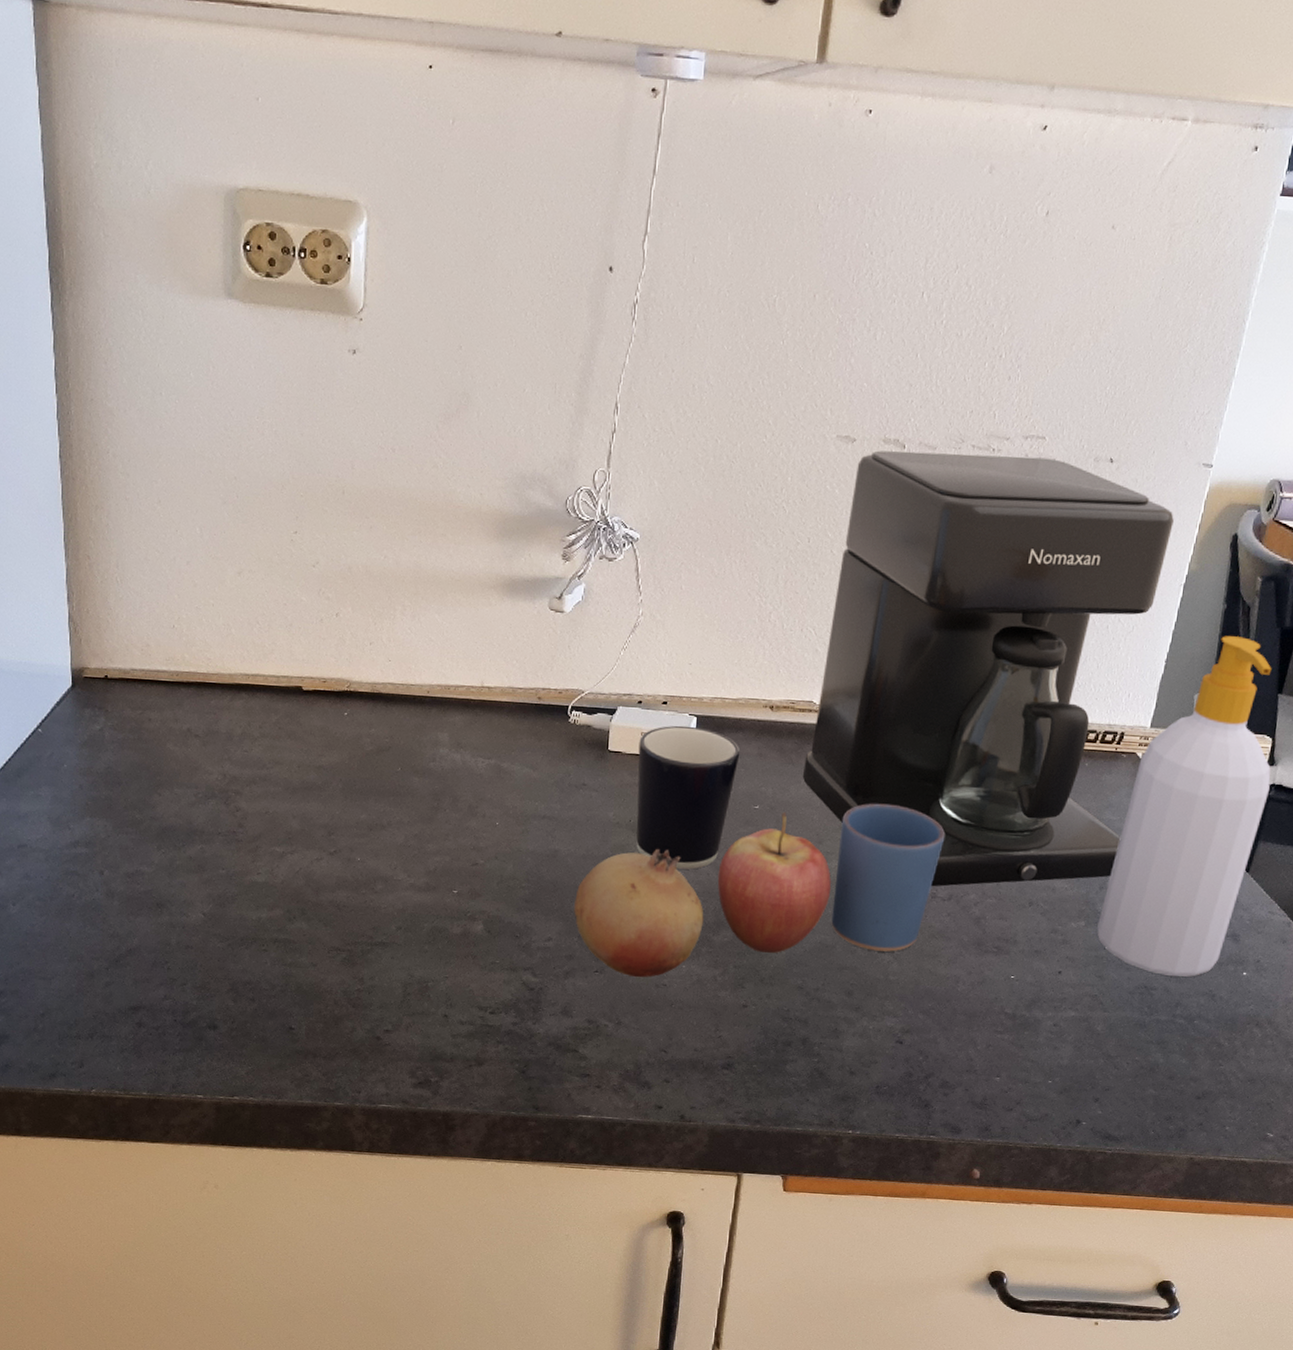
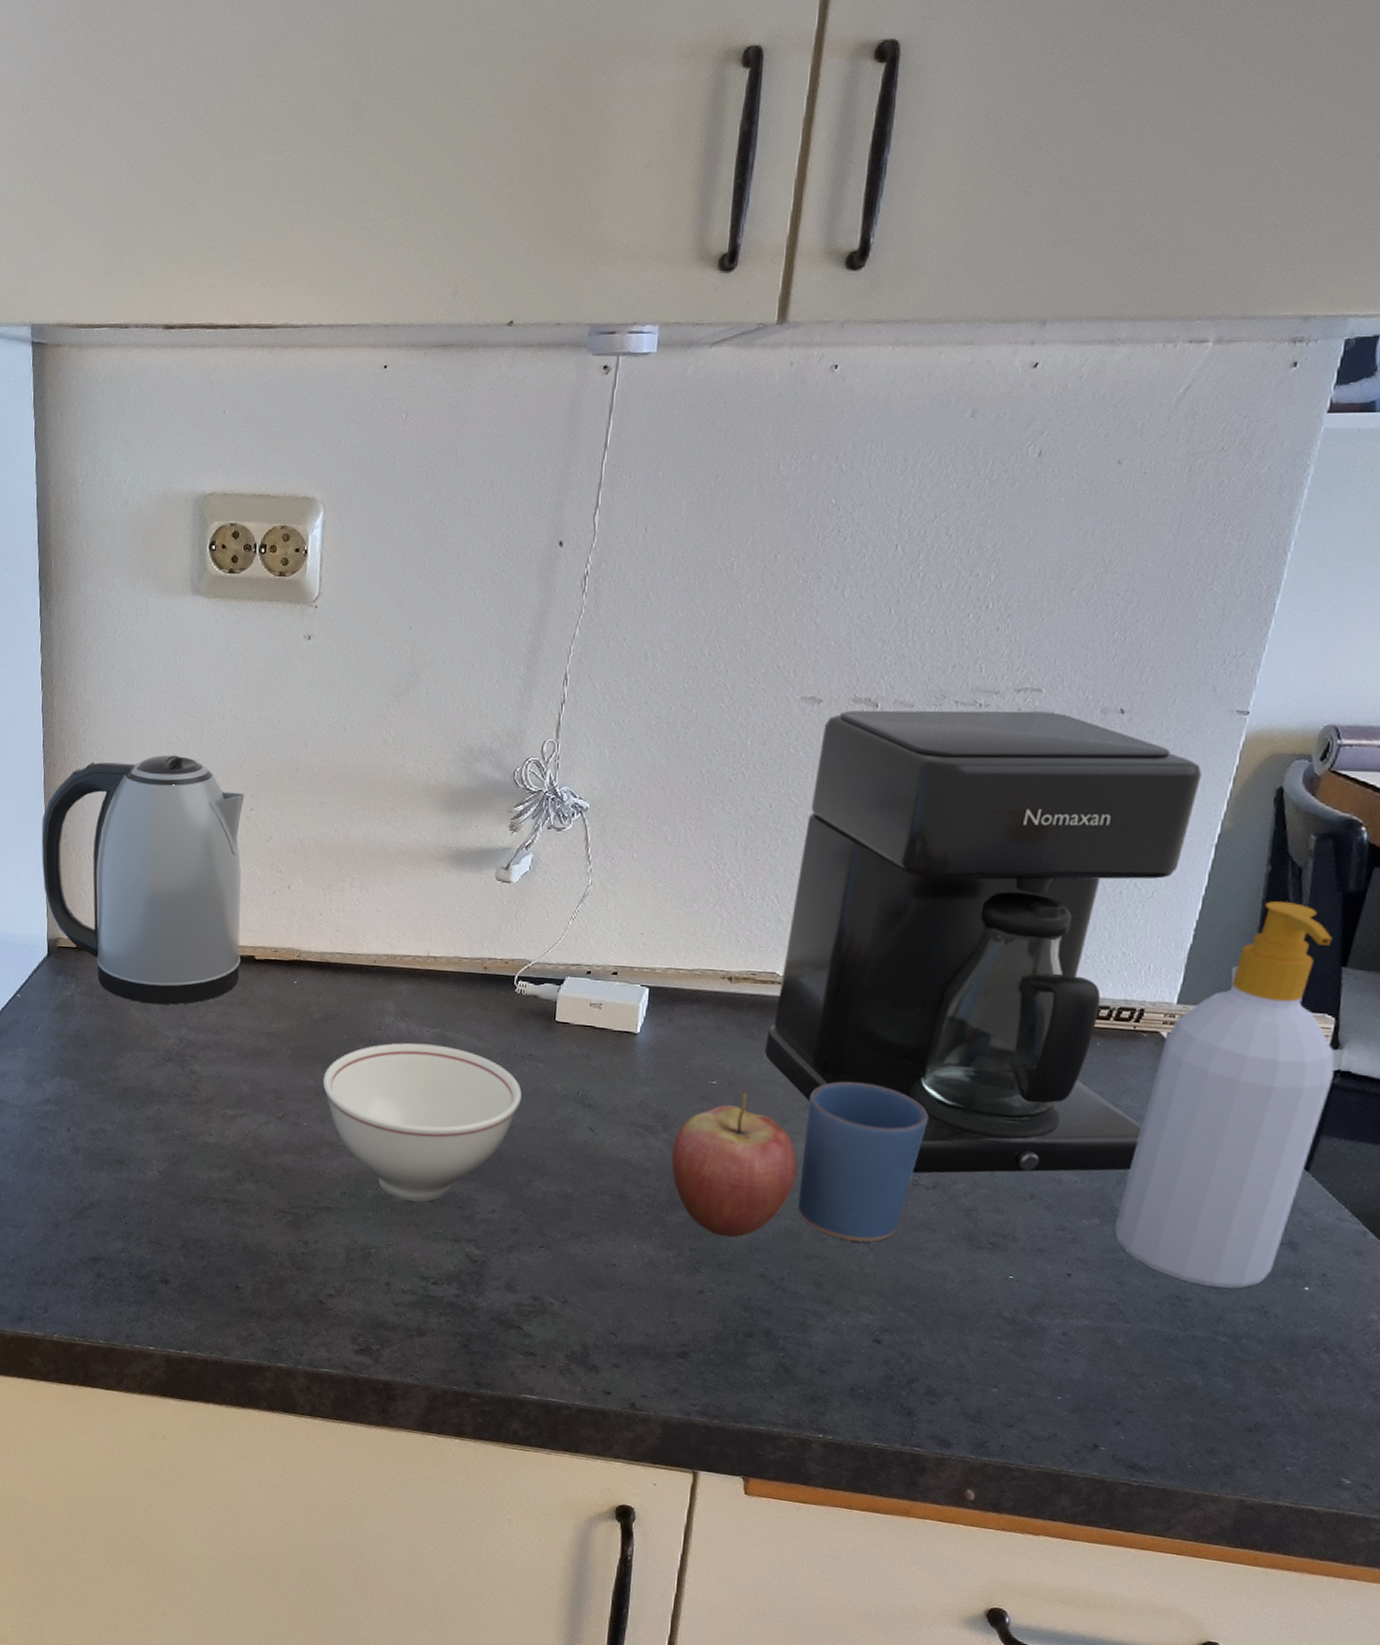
kettle: none [61,471,288,739] -> present [41,755,245,1005]
bowl: none [376,774,576,933] -> present [322,1042,522,1202]
fruit: present [574,849,704,977] -> none [519,1123,657,1256]
mug: present [636,725,741,870] -> none [584,996,696,1146]

